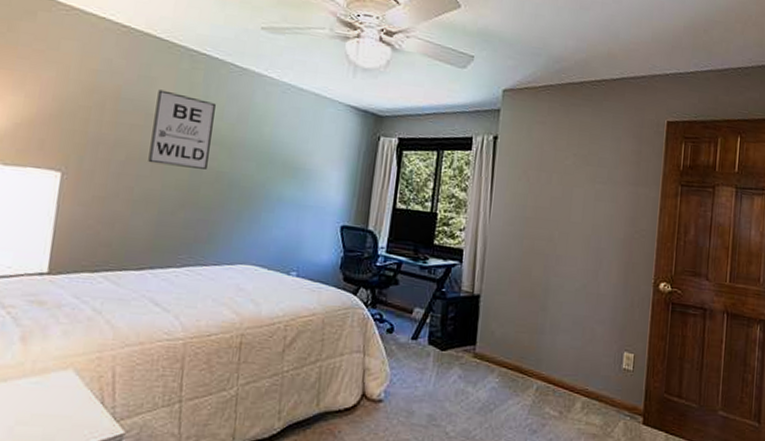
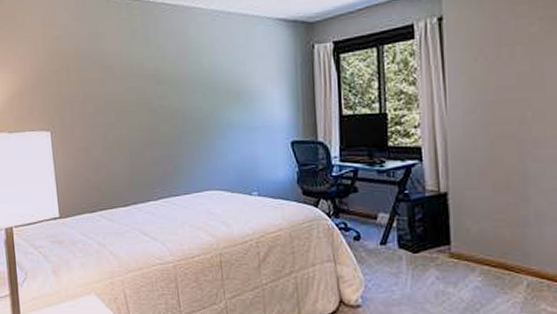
wall art: present [148,89,216,169] -> none [107,42,161,111]

